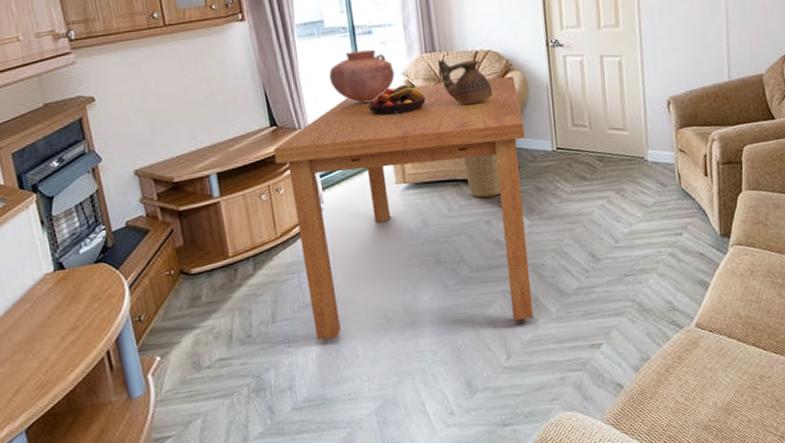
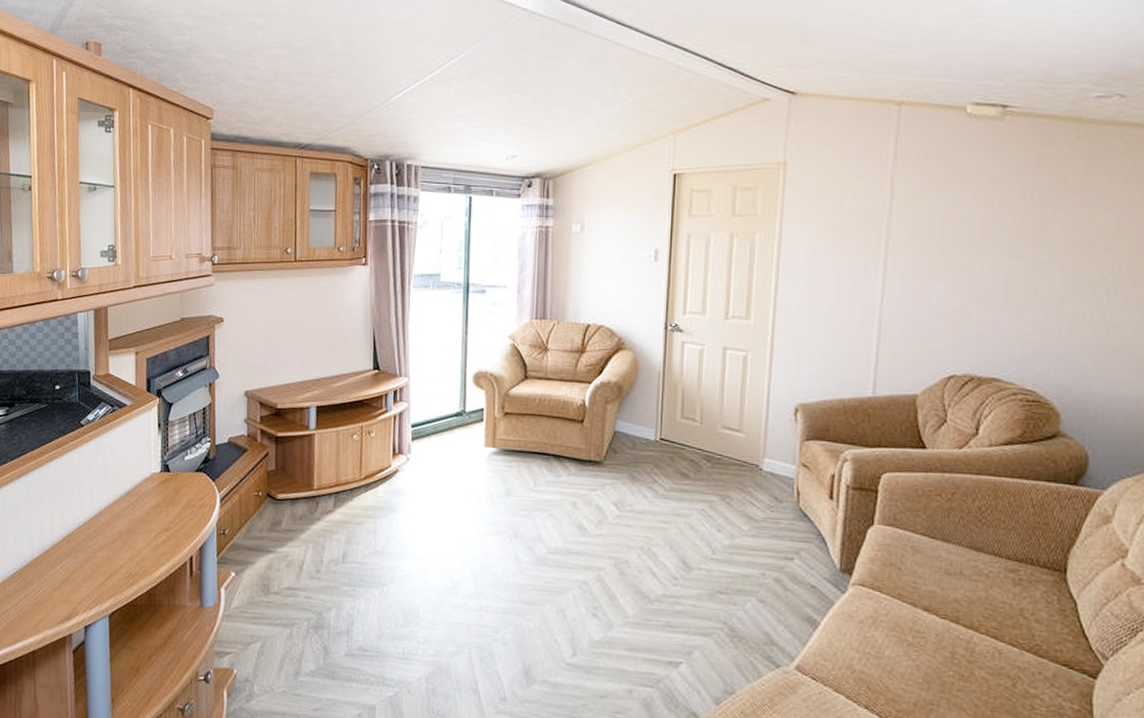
dining table: present [273,76,533,341] -> none [372,350,628,617]
vase: present [329,49,395,104] -> none [437,307,501,361]
fruit bowl: present [367,84,426,116] -> none [469,347,529,378]
ceramic jug: present [438,59,493,105] -> none [547,328,600,379]
basket: present [462,154,501,198] -> none [557,432,594,478]

